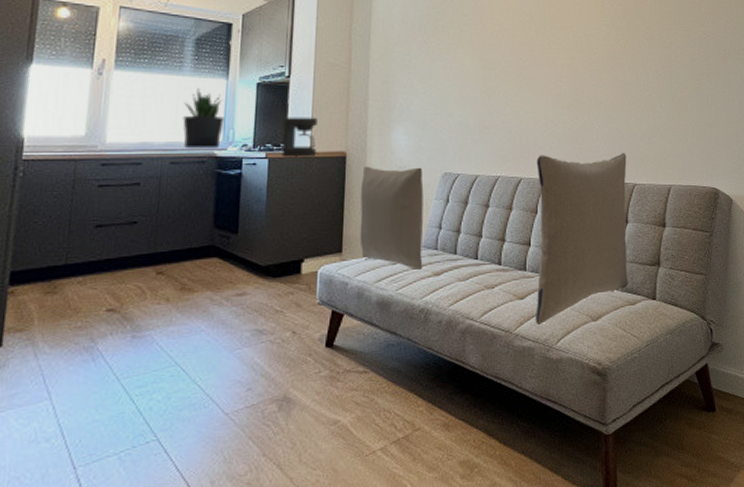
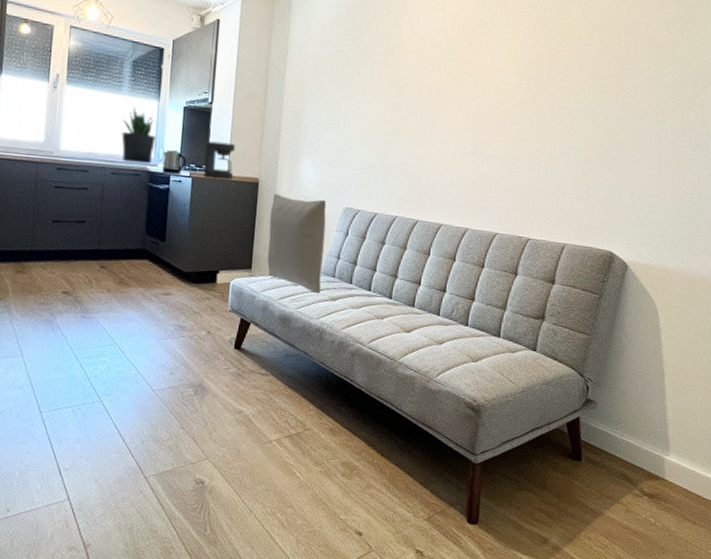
kettle: none [233,131,262,158] -> present [162,150,187,175]
pillow: present [536,153,628,326] -> none [419,200,524,358]

